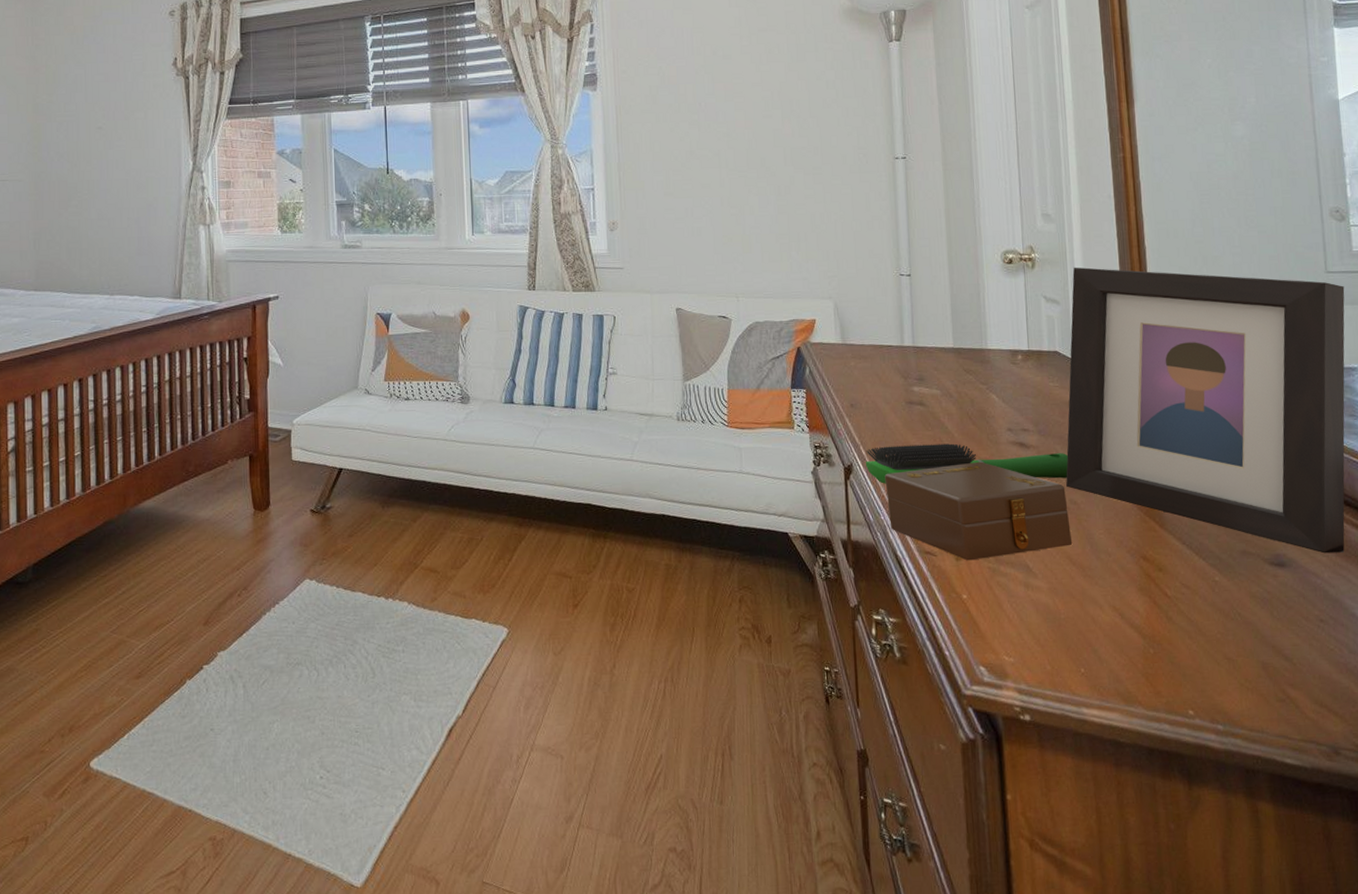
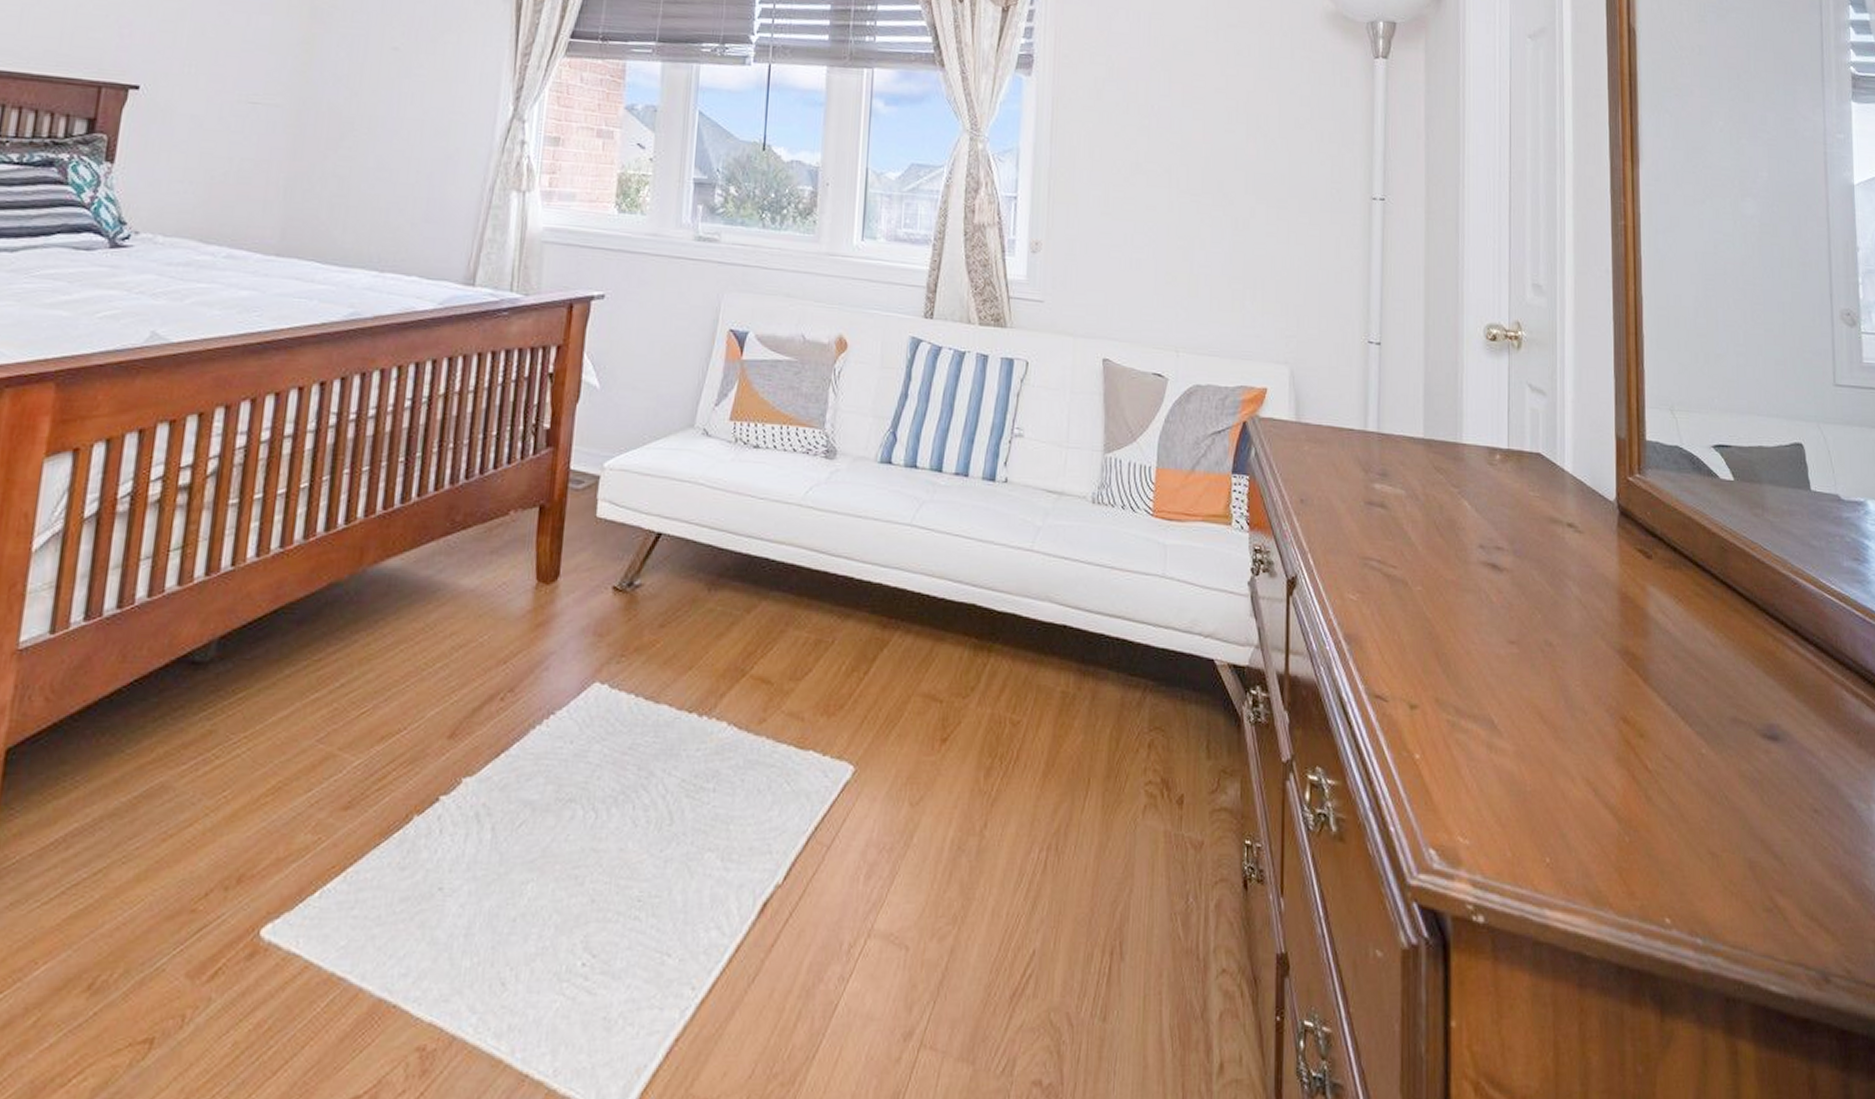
hairbrush: present [865,443,1068,484] -> none [1312,556,1545,613]
jewelry box: present [884,461,1073,561] -> none [1334,584,1545,710]
picture frame: present [1066,267,1345,554] -> none [1542,351,1853,727]

